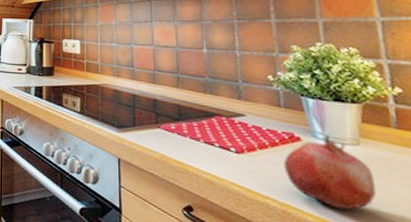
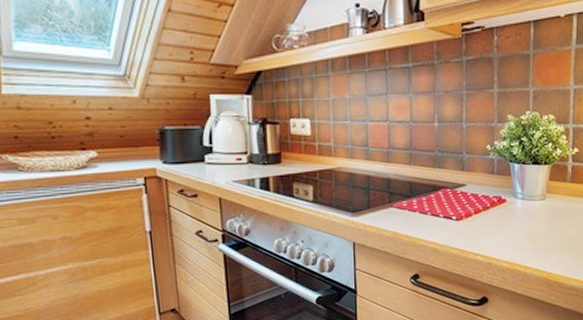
fruit: present [284,134,377,210] -> none [492,193,552,254]

